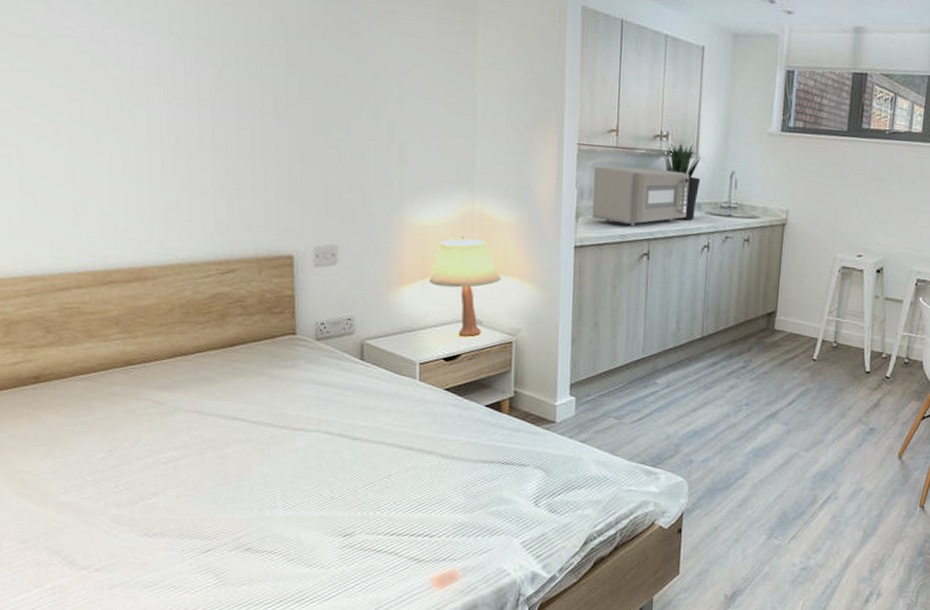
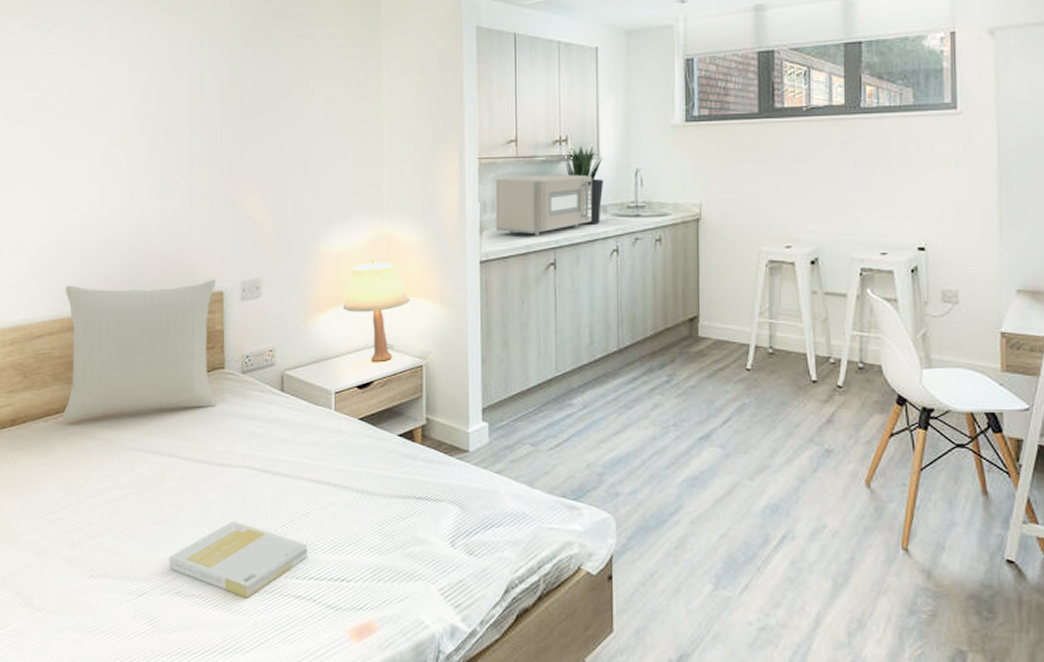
pillow: none [94,235,287,381] -> present [62,279,216,421]
book: none [236,482,390,553] -> present [169,520,308,599]

